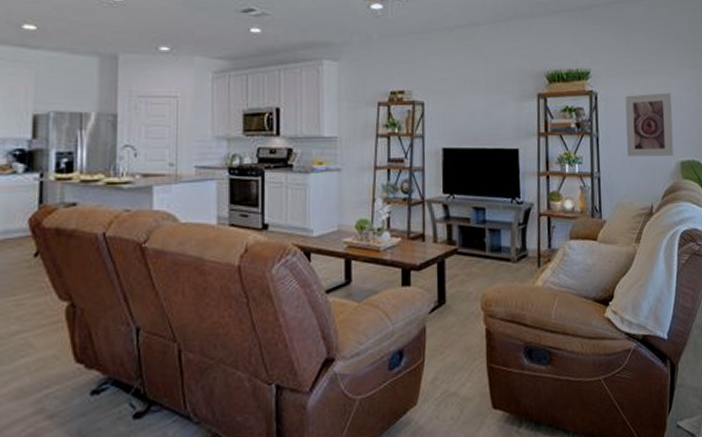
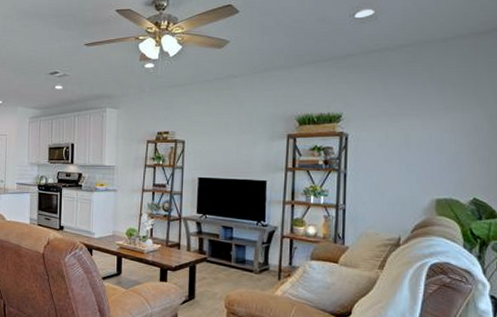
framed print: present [625,93,674,157] -> none [375,134,430,193]

